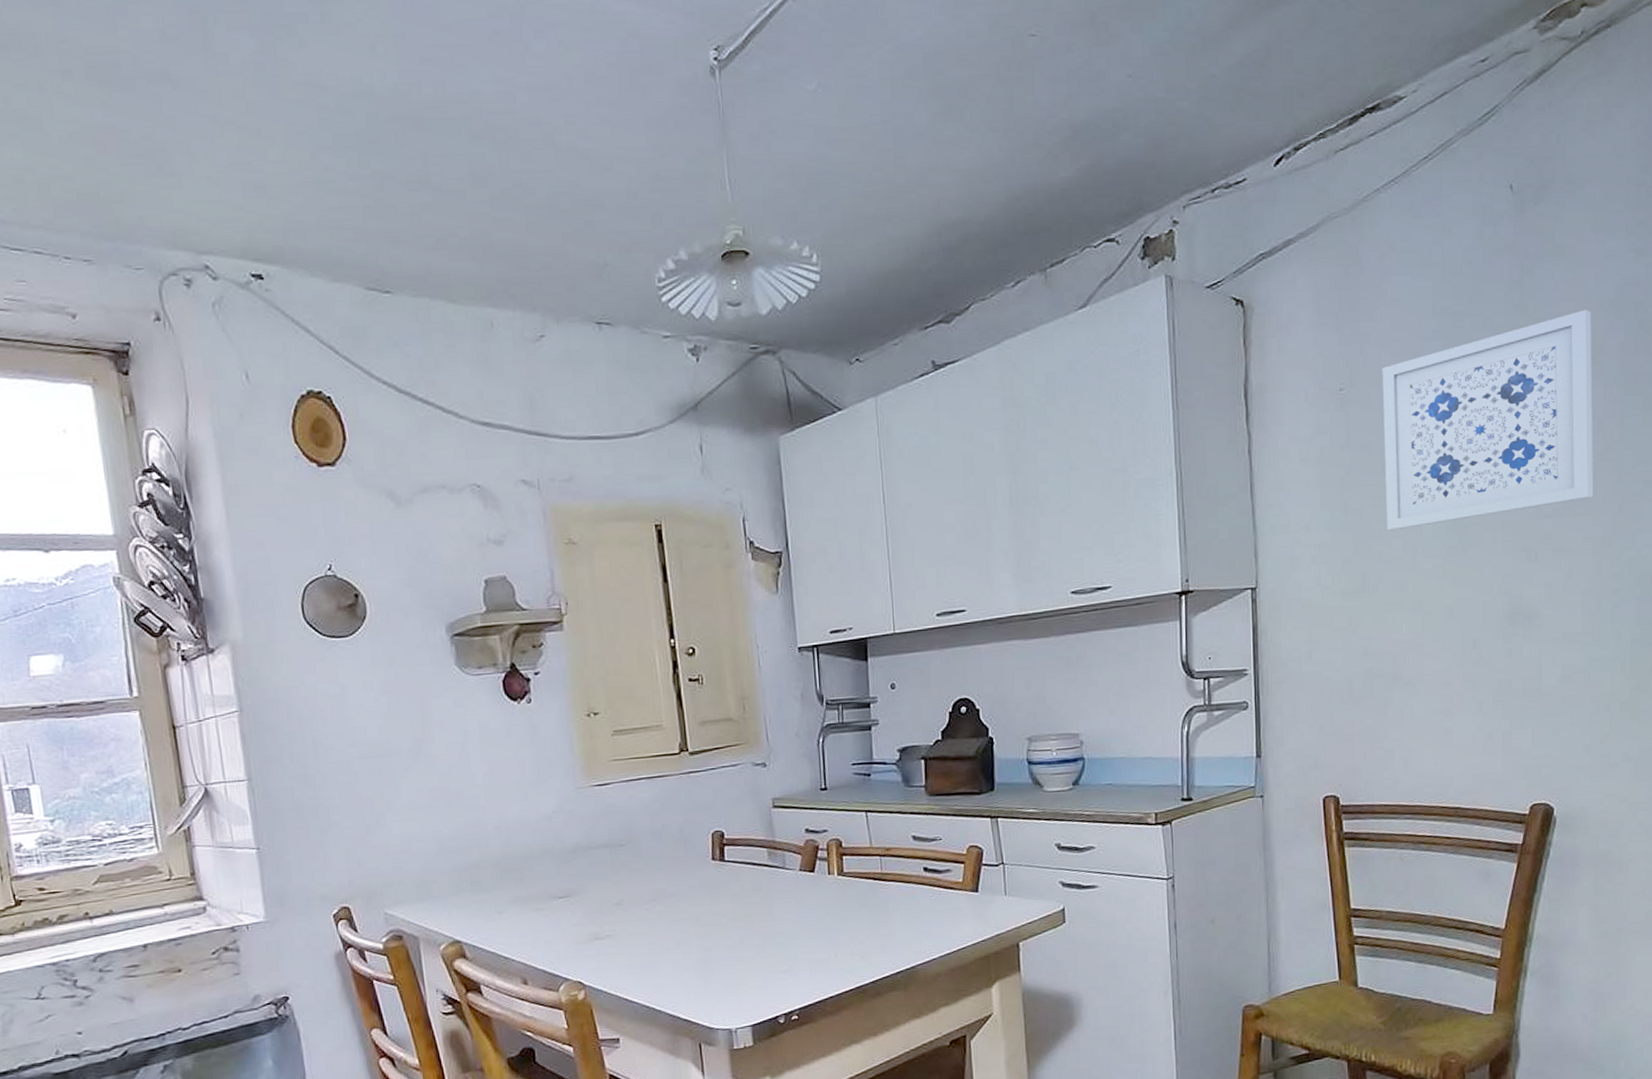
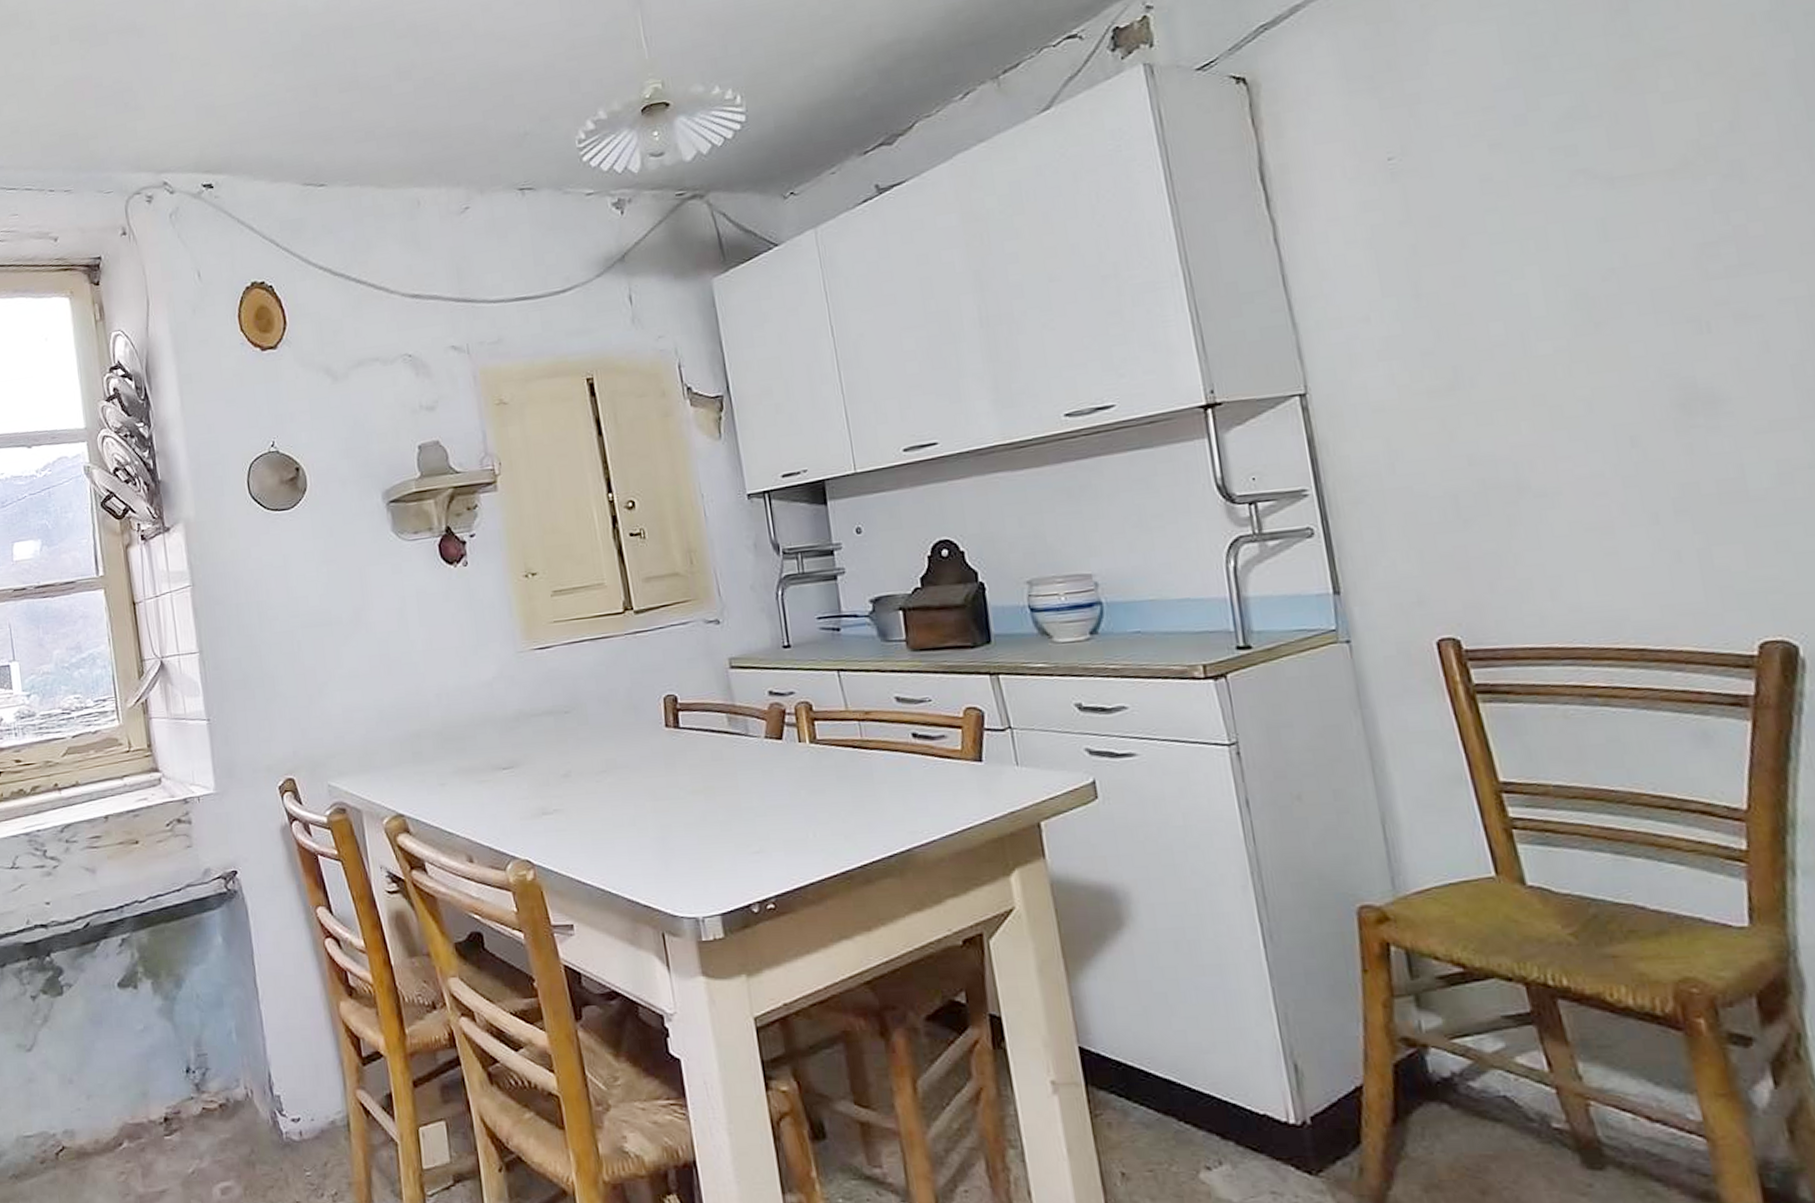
wall art: present [1382,309,1594,531] -> none [1442,27,1785,314]

